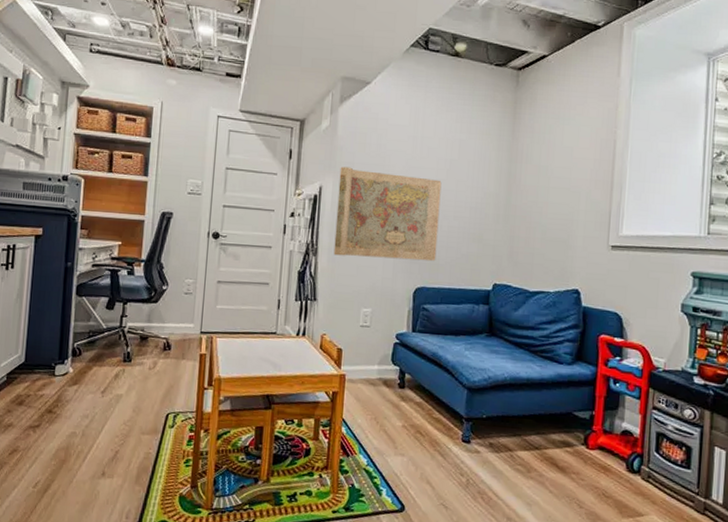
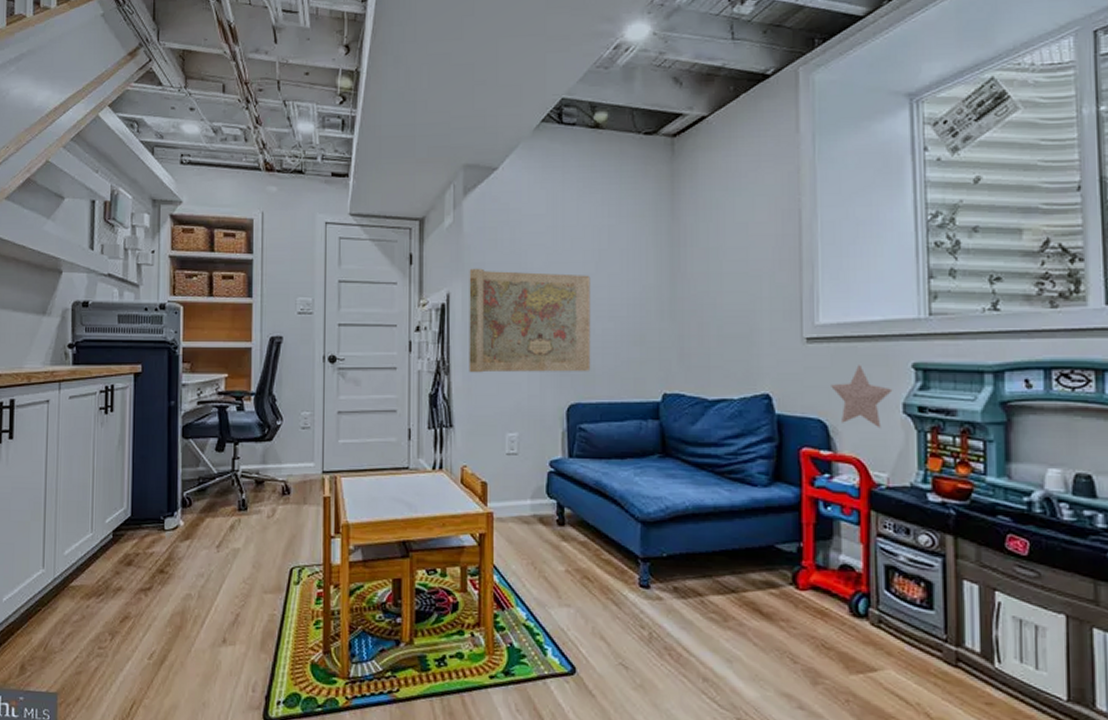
decorative star: none [627,271,675,323] -> present [831,365,893,429]

